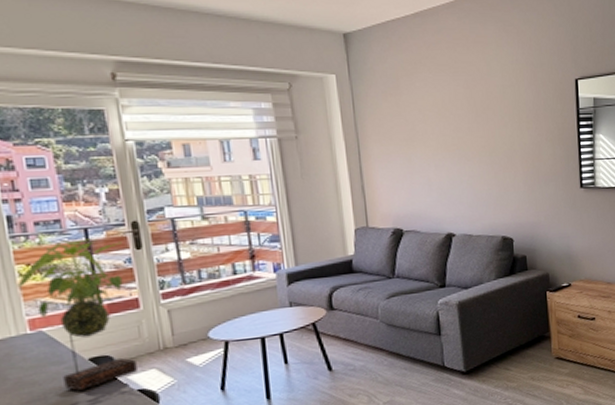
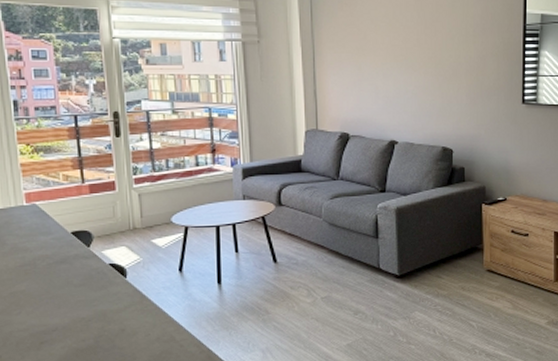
plant: present [17,238,137,391] -> none [18,125,110,260]

